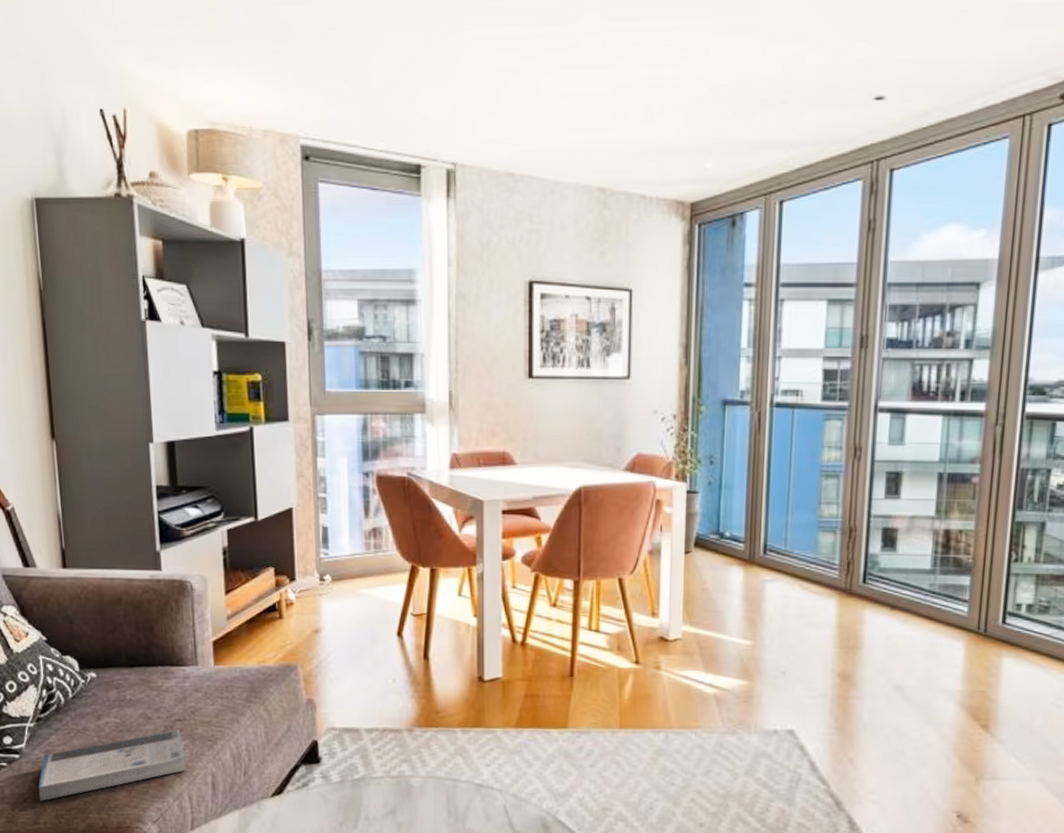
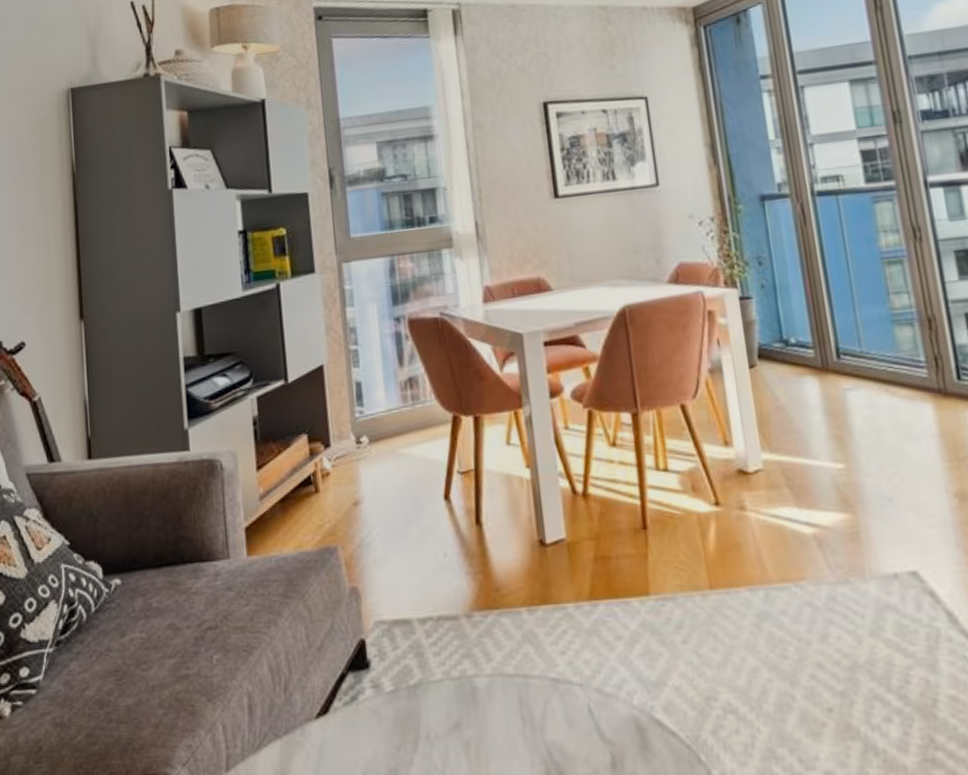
book: present [38,730,186,801] -> none [55,640,219,748]

